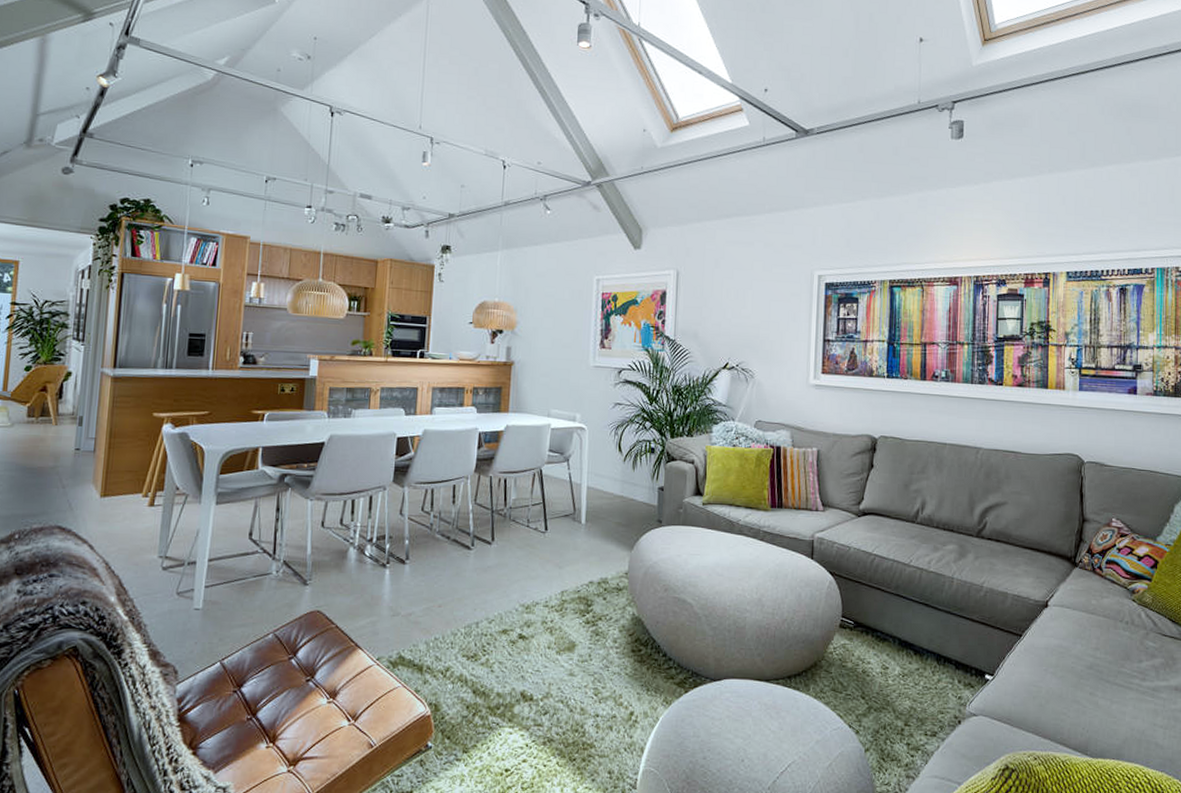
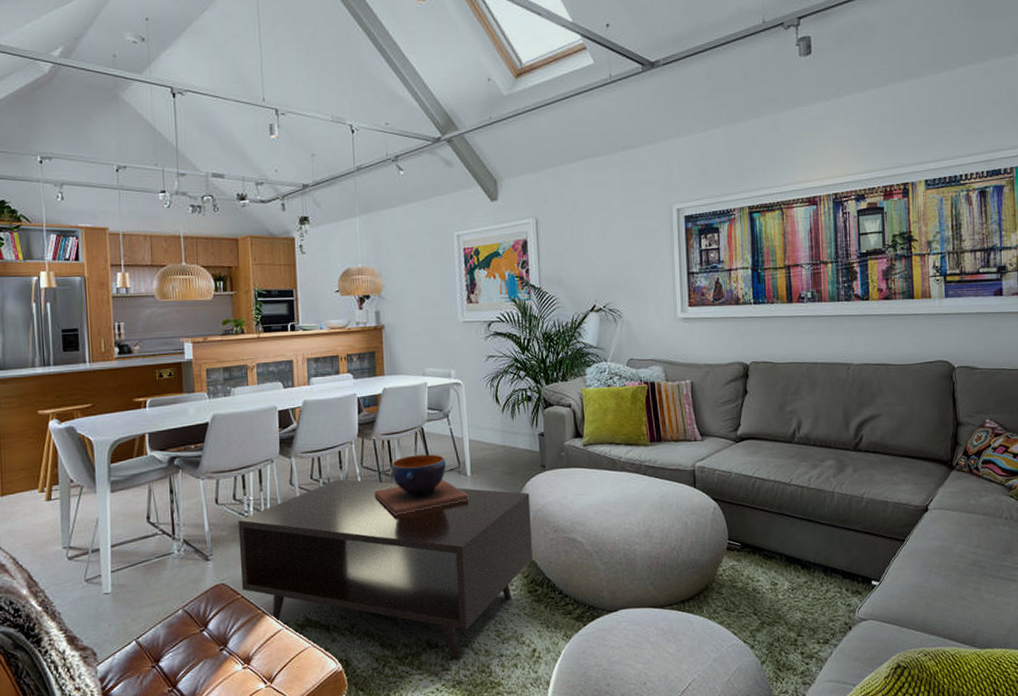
coffee table: none [337,514,643,715] -> present [238,479,533,659]
decorative bowl: none [484,497,581,557] -> present [374,454,469,515]

